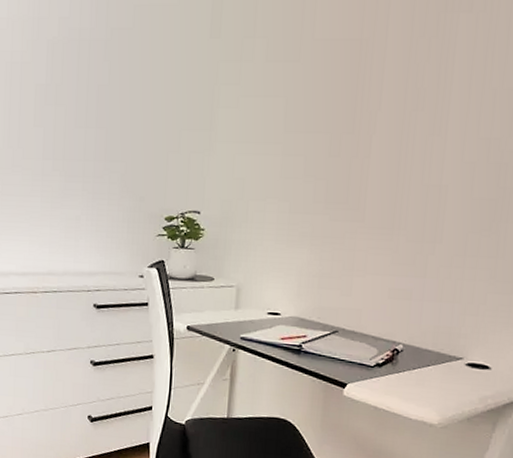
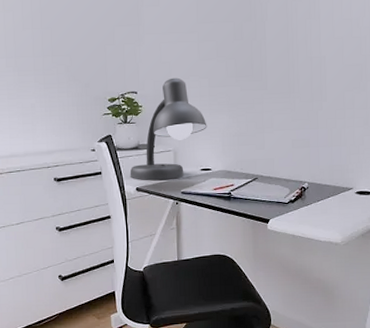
desk lamp: none [181,198,282,321] -> present [129,77,207,181]

